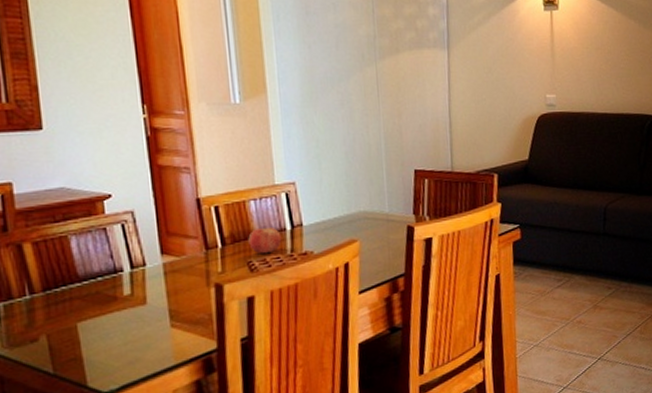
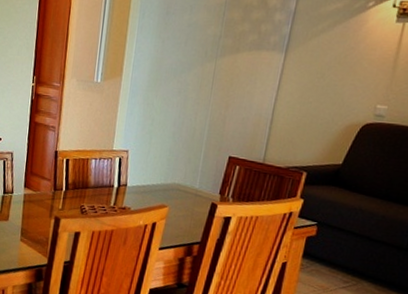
fruit: present [248,226,282,254] -> none [84,182,109,202]

